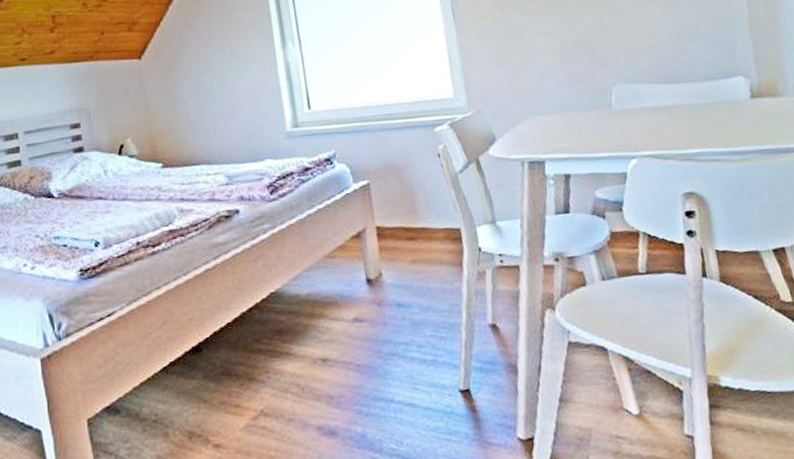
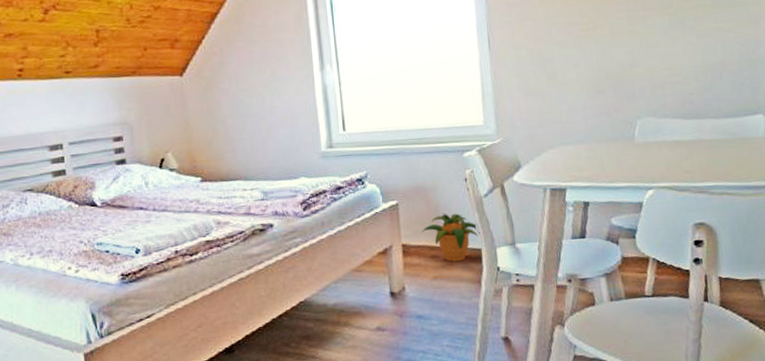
potted plant: none [395,191,458,244] -> present [421,213,480,262]

